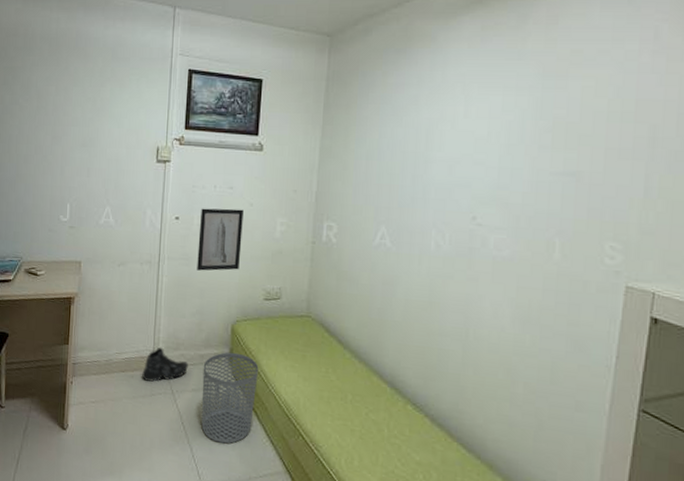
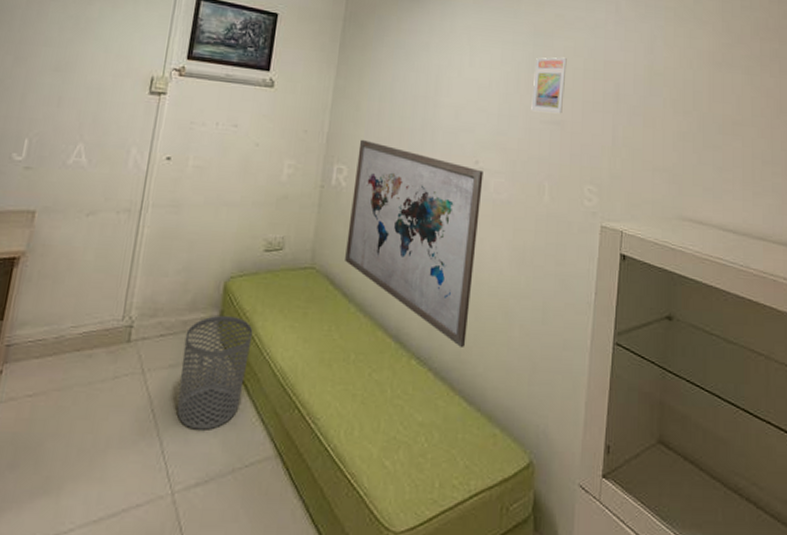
sneaker: present [142,347,188,382] -> none [104,314,167,360]
wall art: present [197,208,244,271] -> none [187,147,248,220]
wall art: none [338,197,482,399] -> present [345,139,483,348]
trading card display case: none [539,99,585,164] -> present [531,57,567,114]

